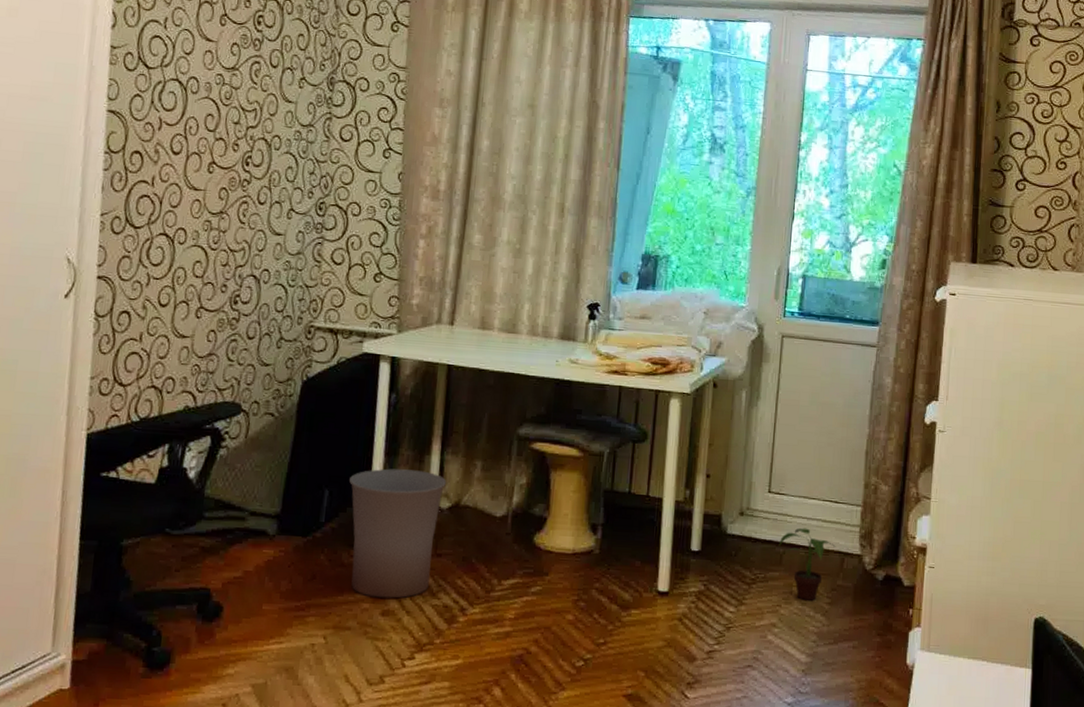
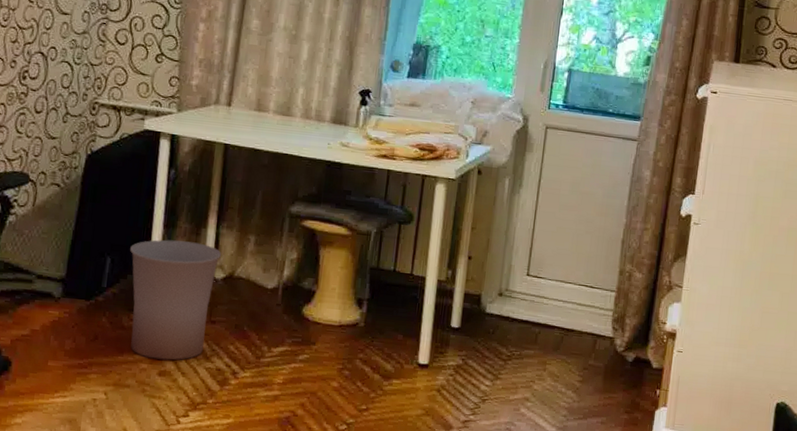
potted plant: present [778,528,836,601] -> none [534,310,589,378]

